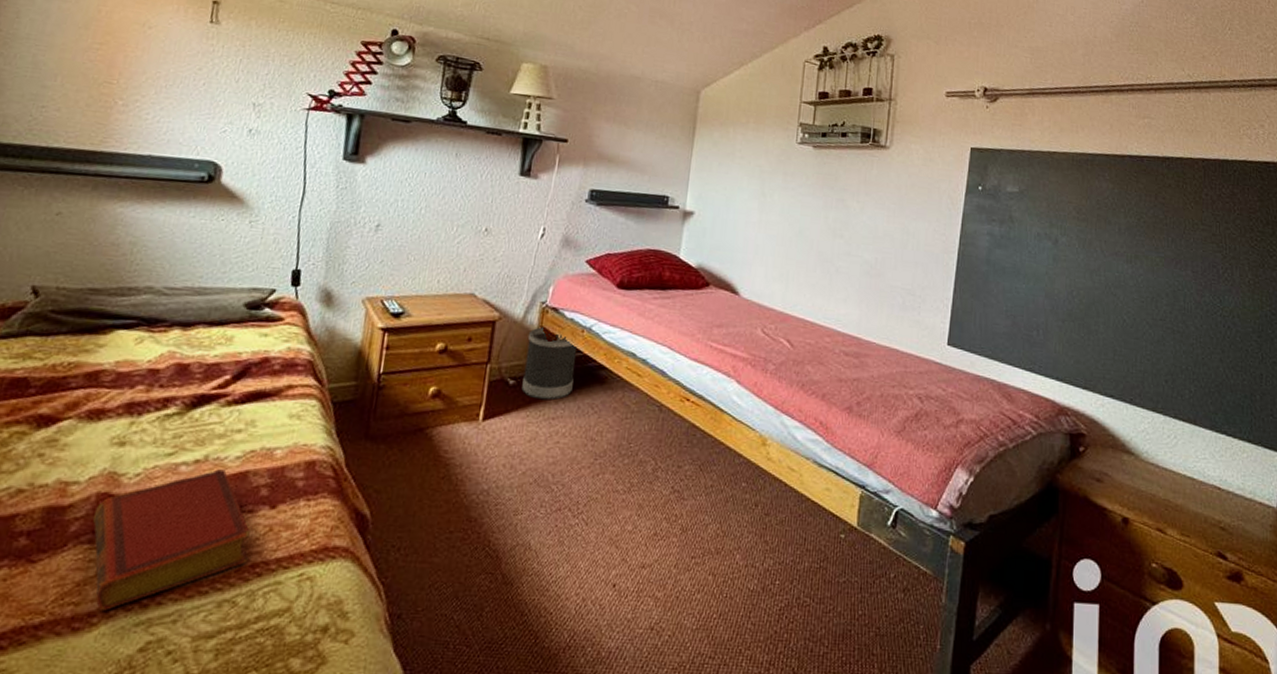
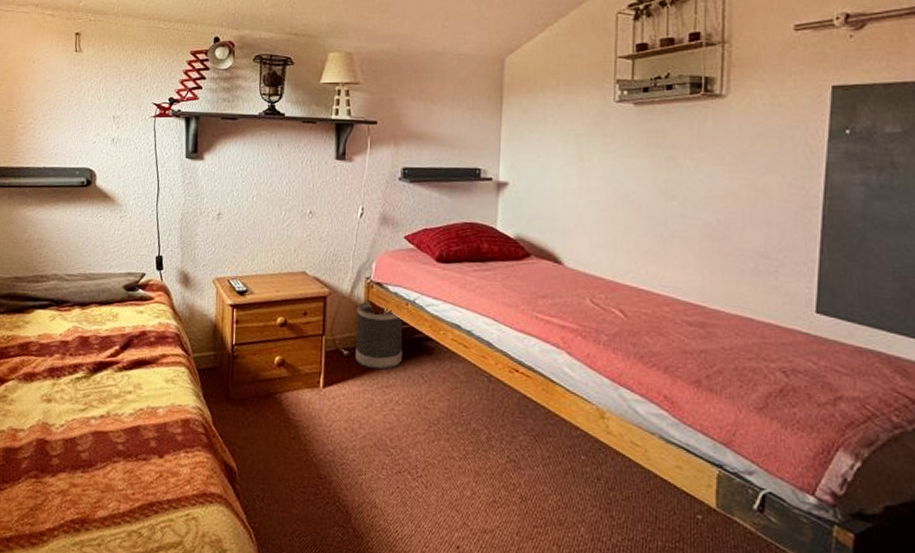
book: present [92,469,250,610] -> none [35,423,147,531]

